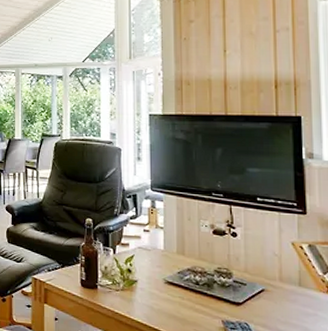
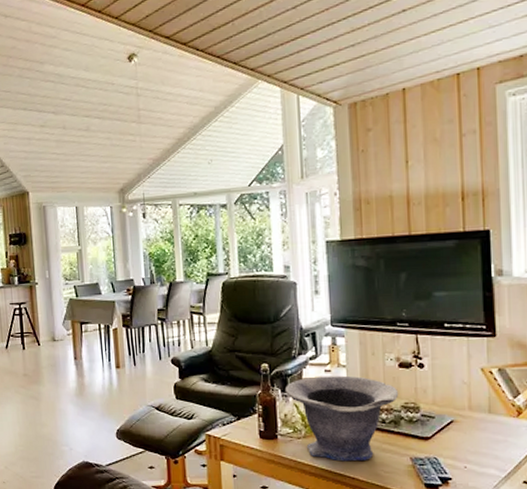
decorative bowl: none [106,235,213,319] -> present [284,375,399,462]

